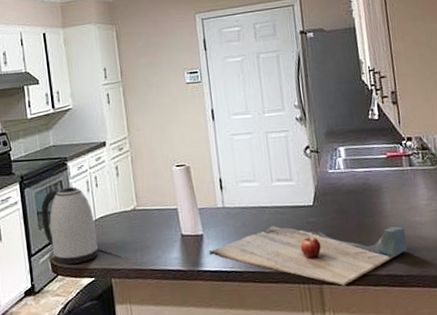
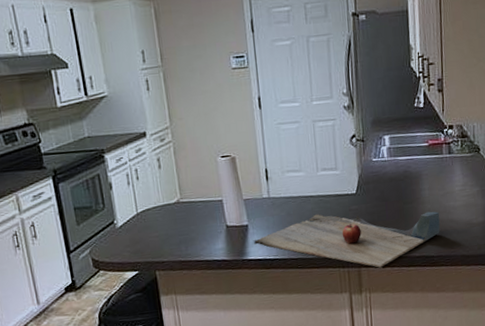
kettle: present [41,187,98,265] -> none [78,180,141,260]

